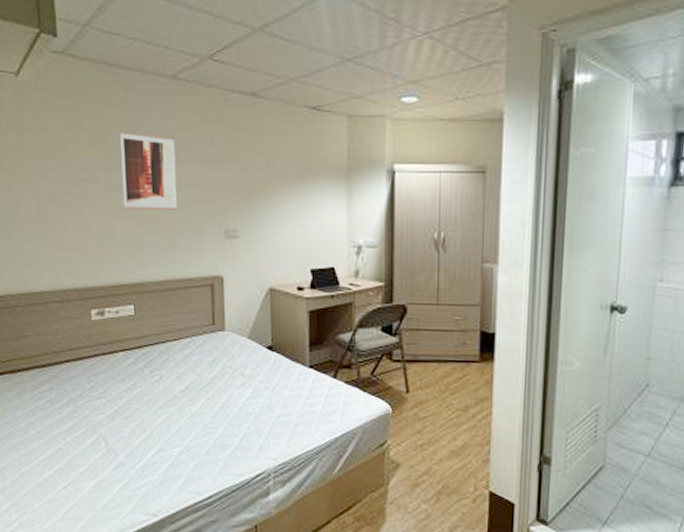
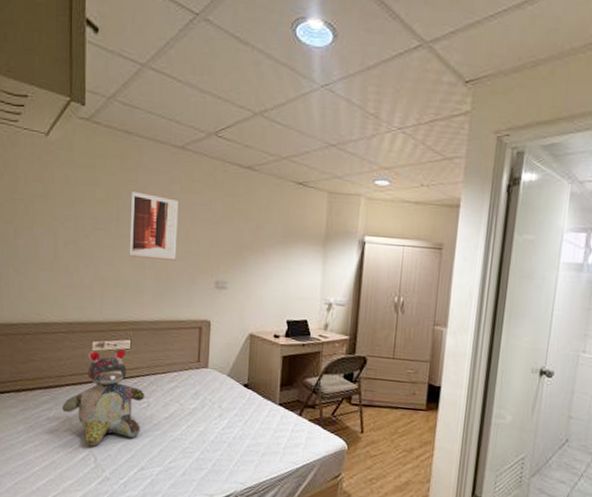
stuffed bear: none [64,316,156,429] -> present [62,349,145,446]

